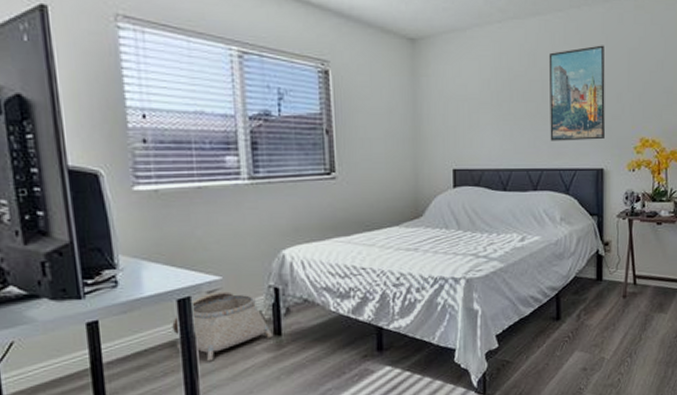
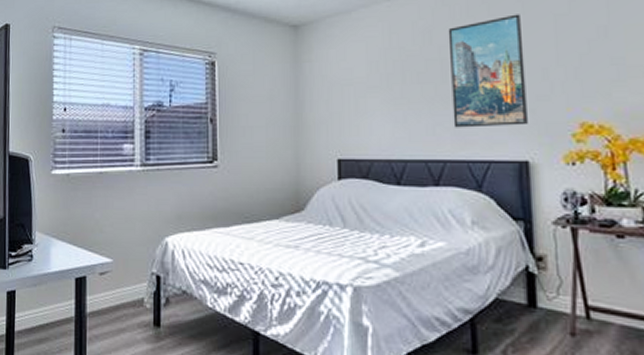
basket: present [172,291,272,362] -> none [69,274,152,344]

